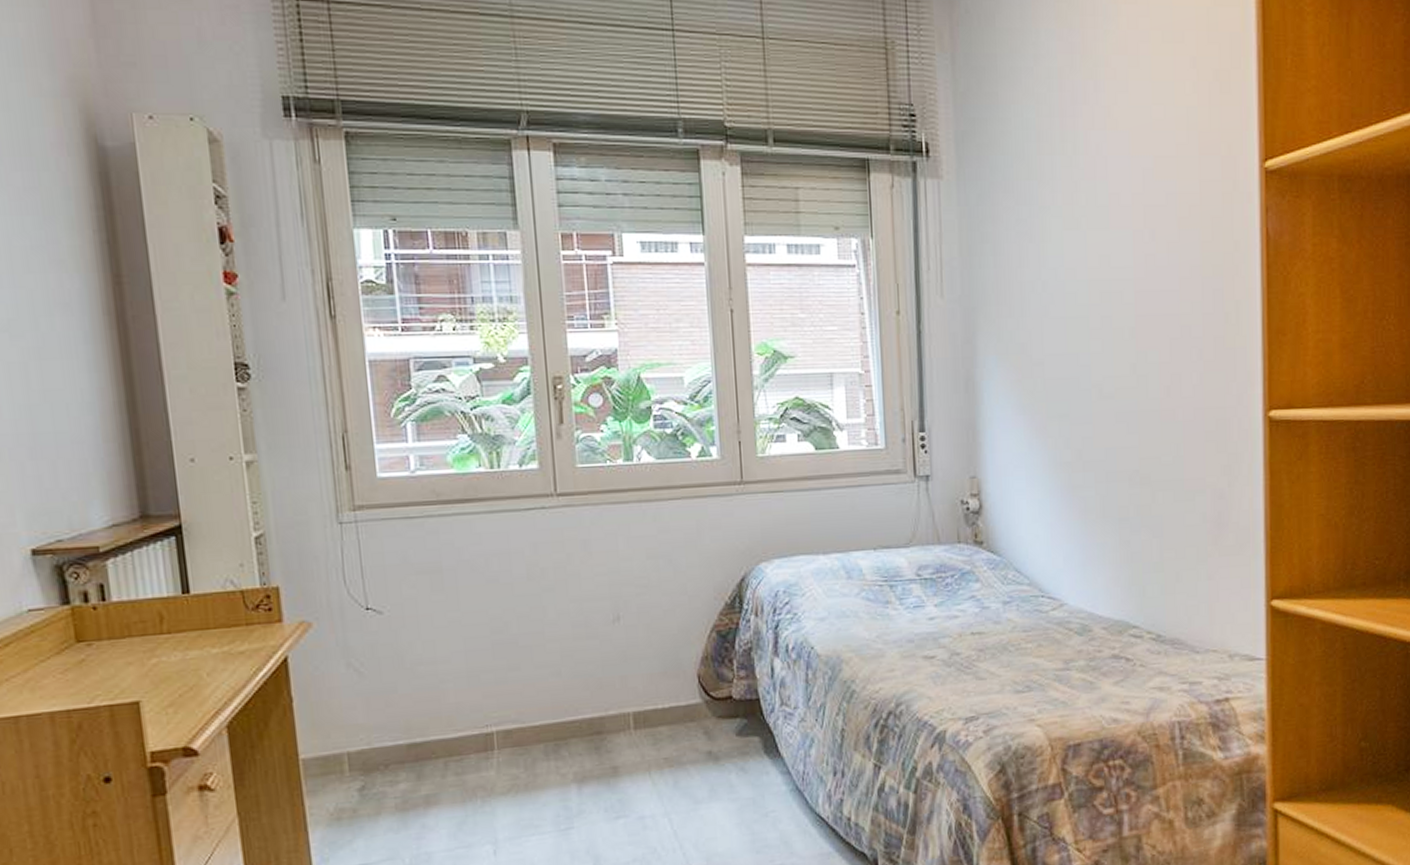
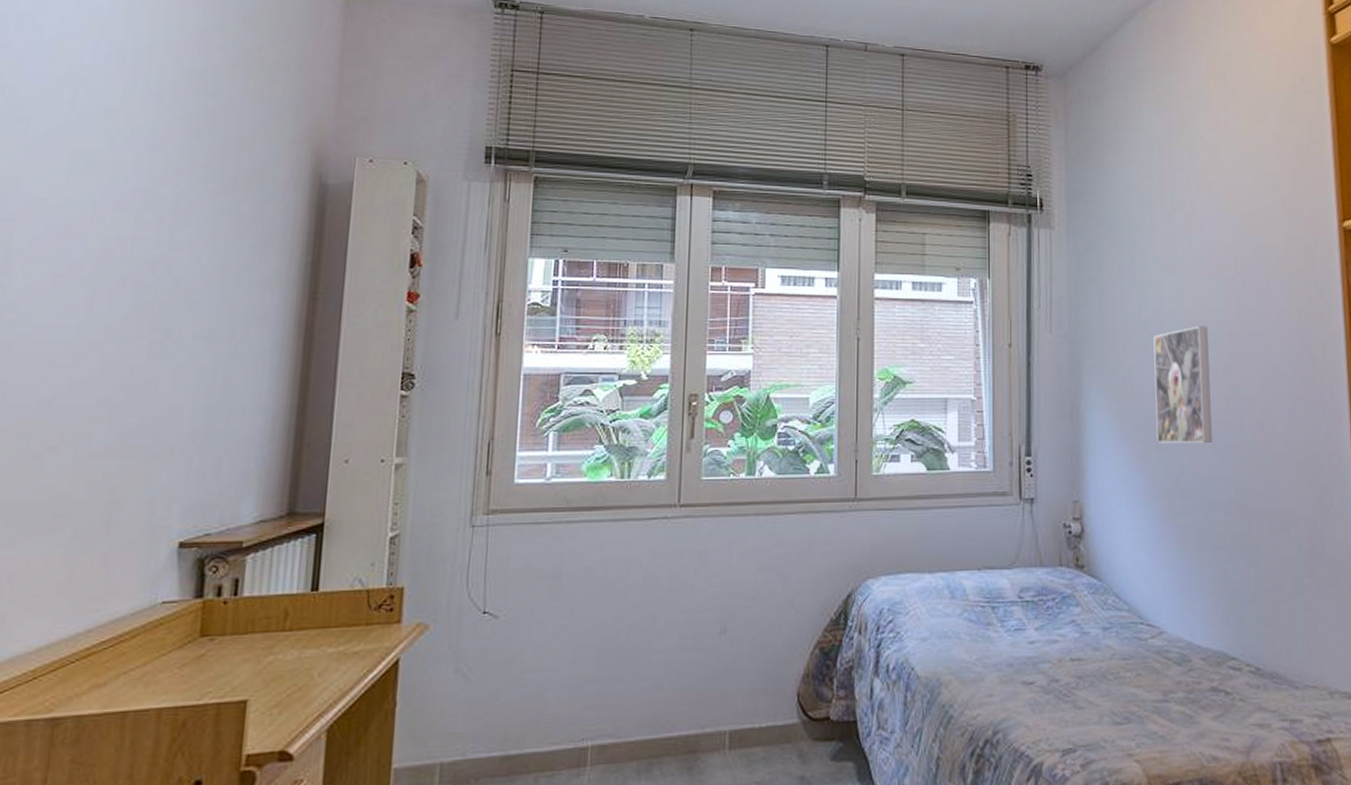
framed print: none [1054,285,1116,414] -> present [1153,326,1212,443]

